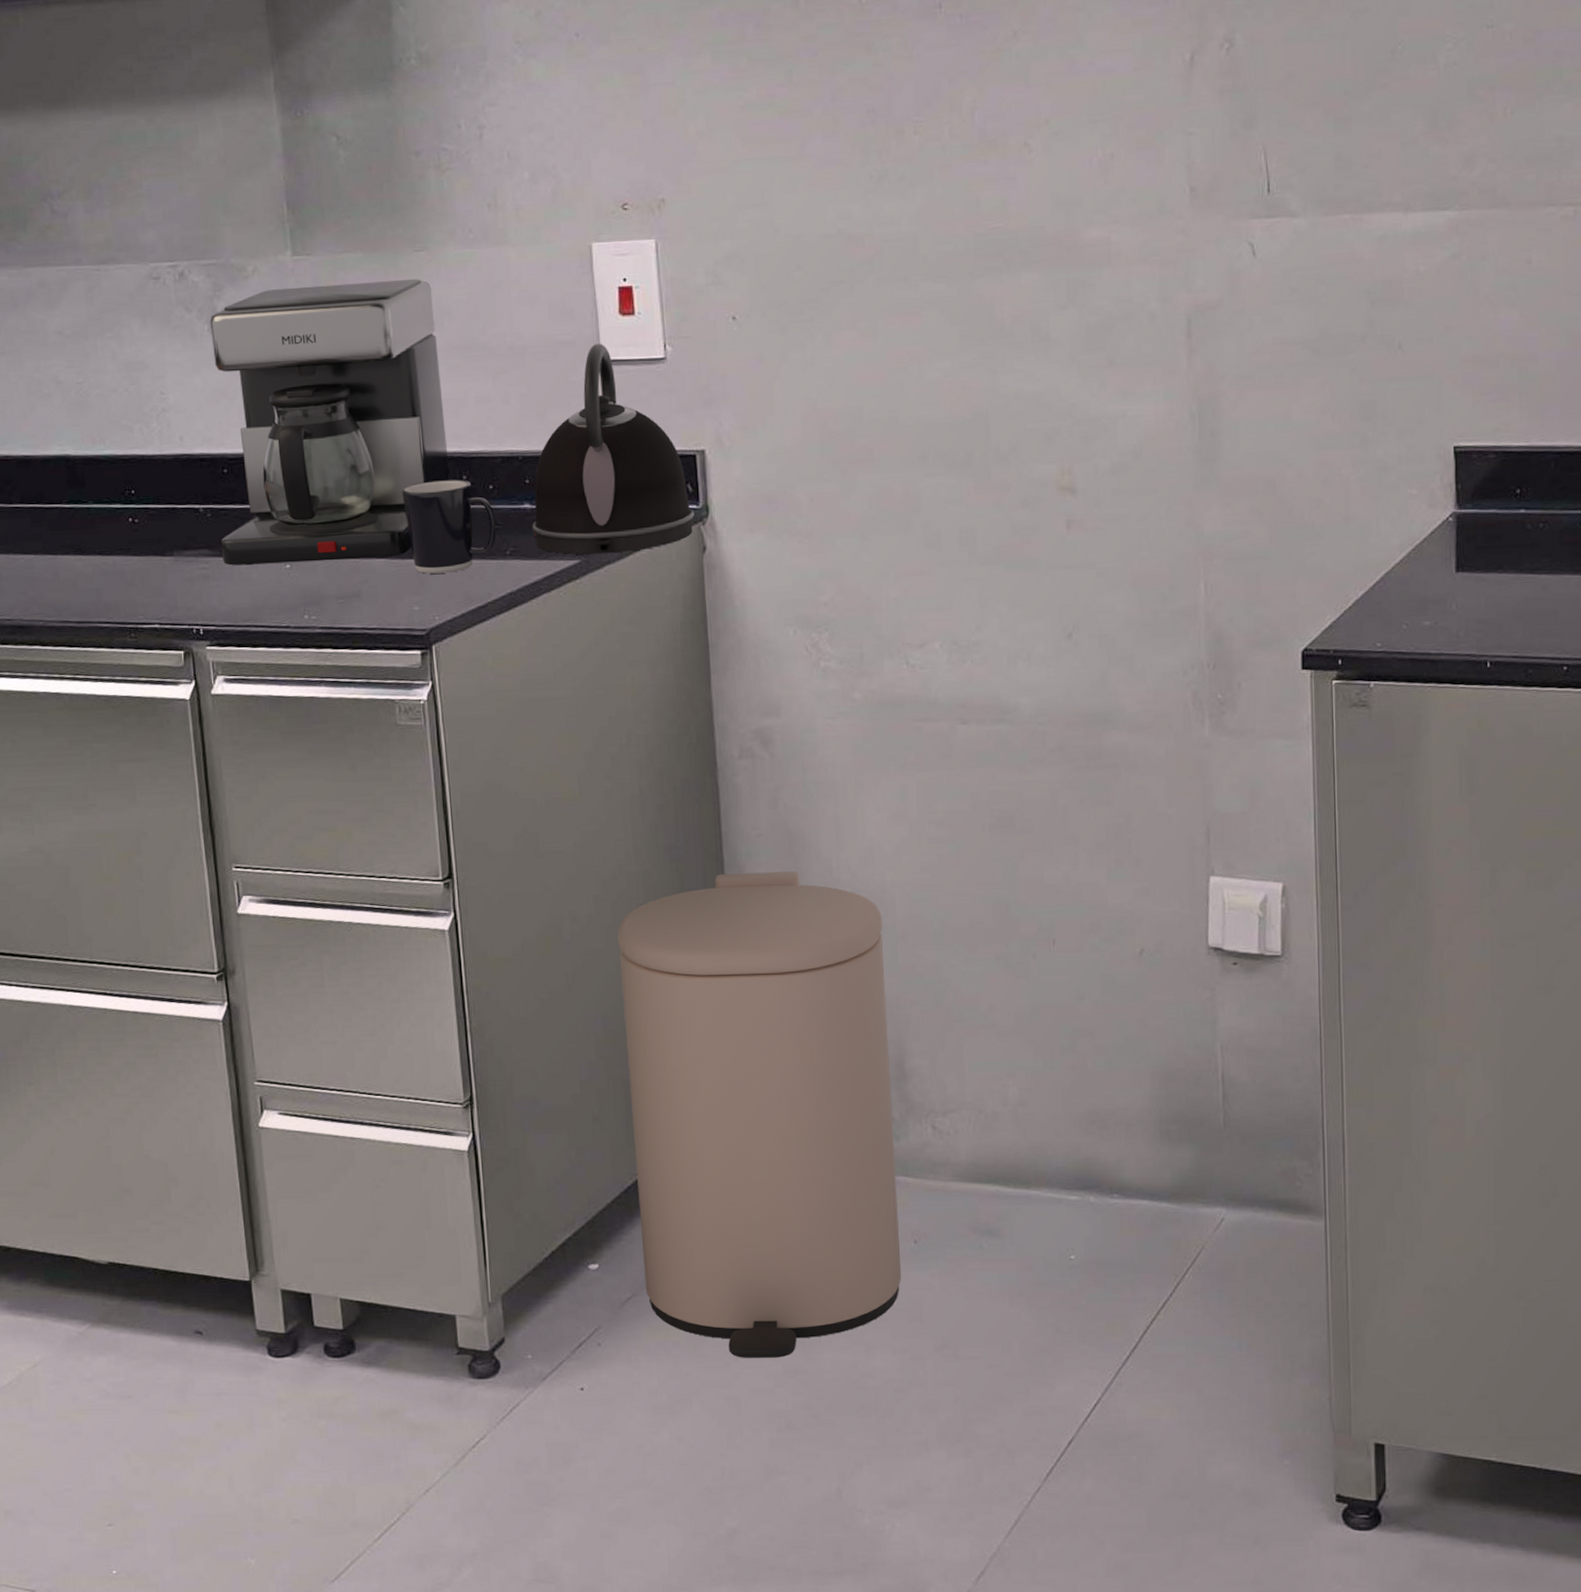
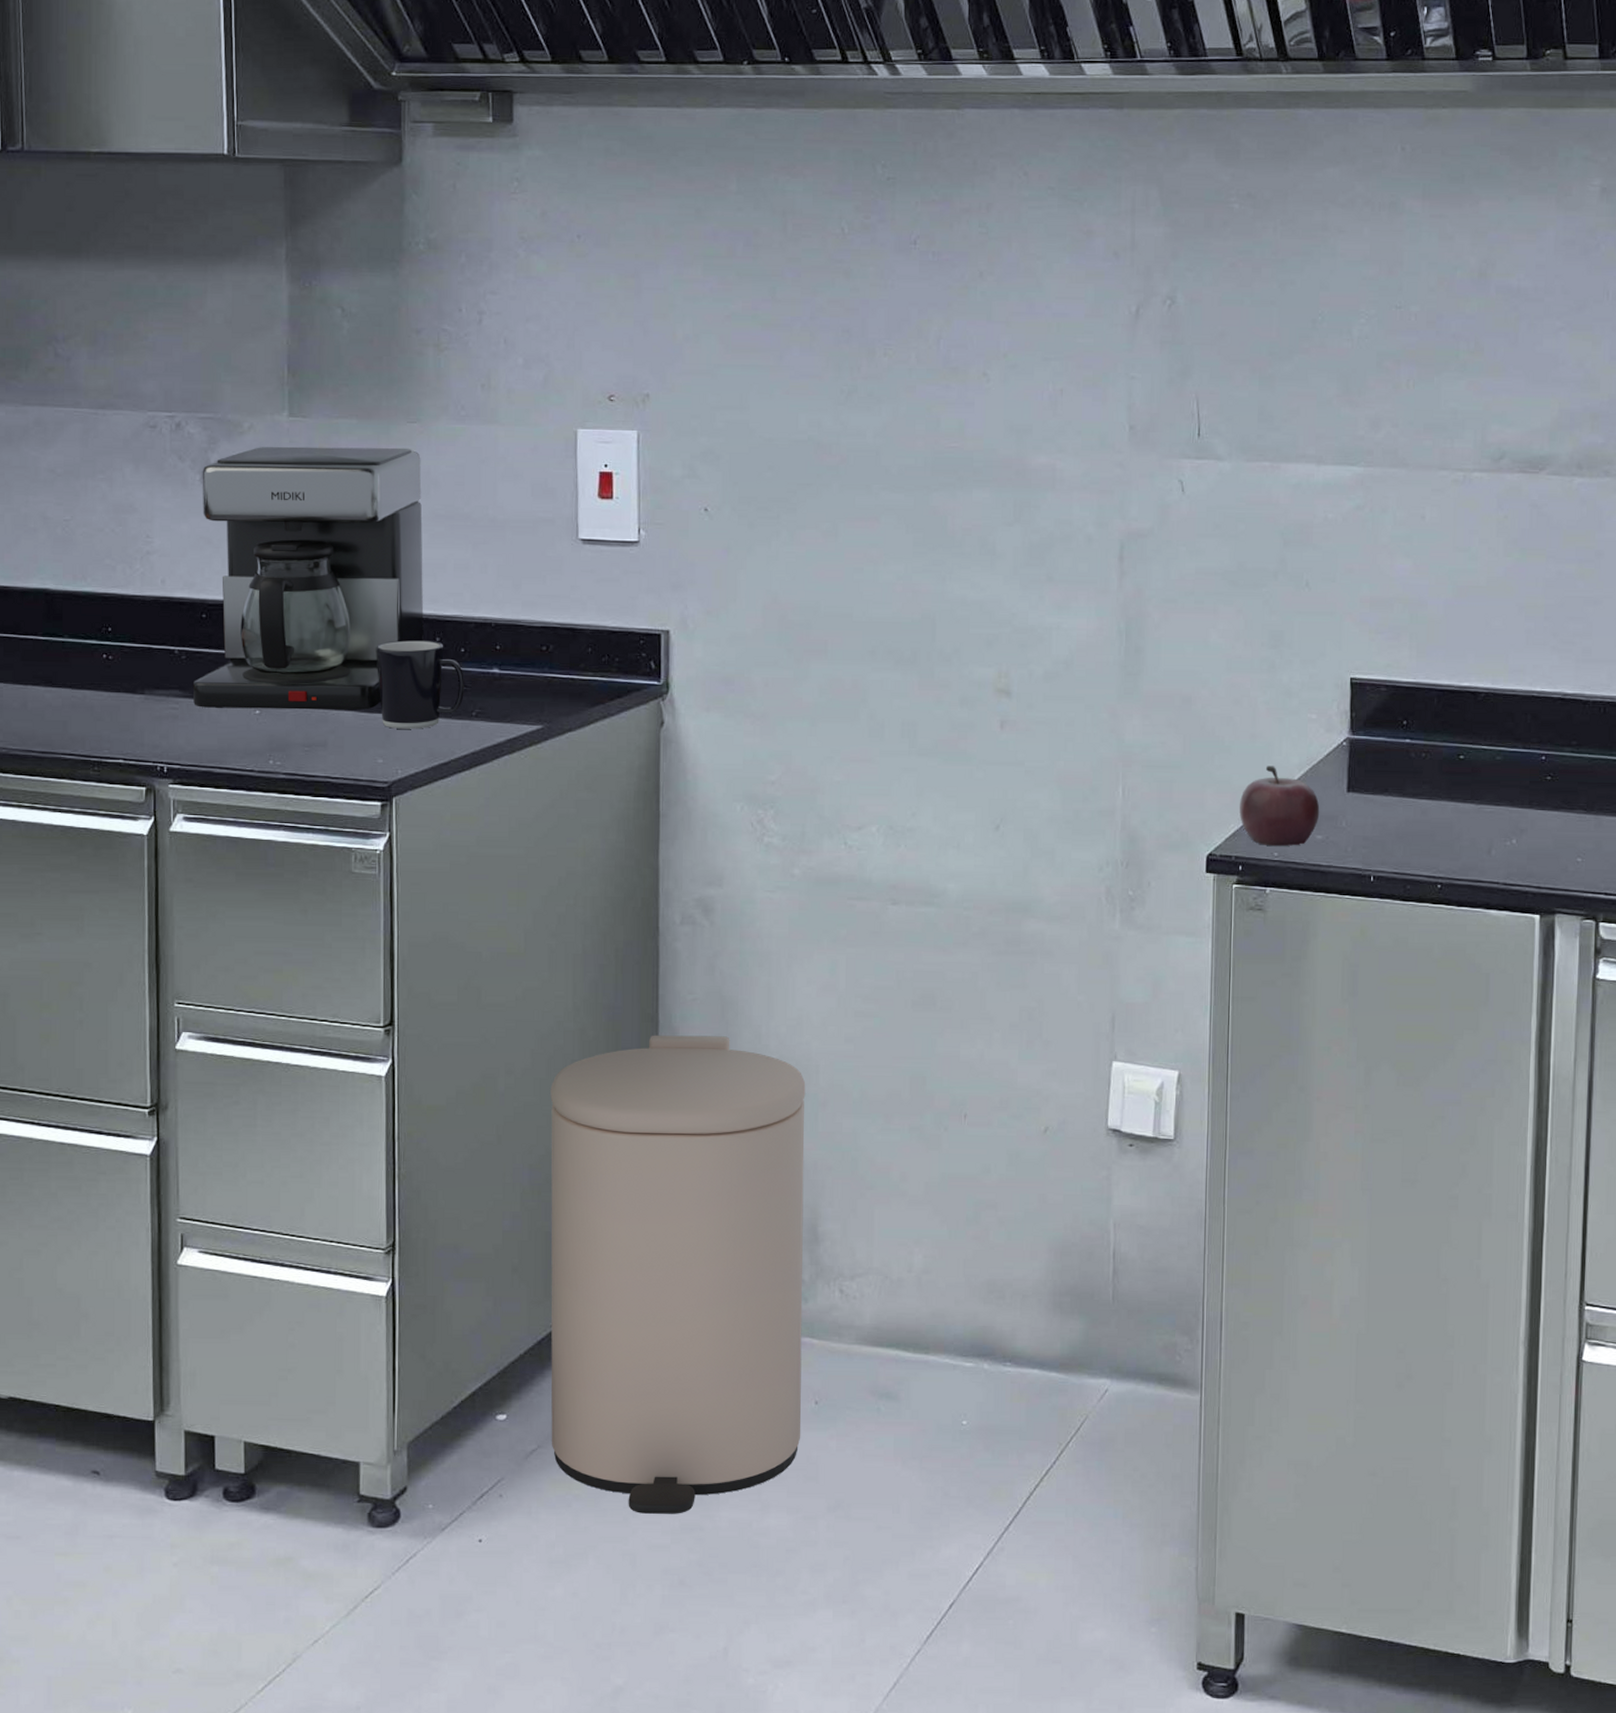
kettle: present [531,344,695,555] -> none [498,523,655,722]
fruit: none [1335,549,1426,636] -> present [1239,766,1320,846]

